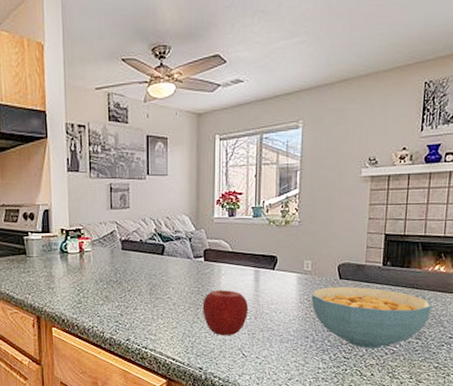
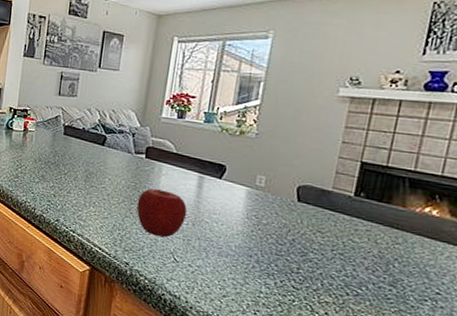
cereal bowl: present [311,286,432,349] -> none [260,207,416,287]

